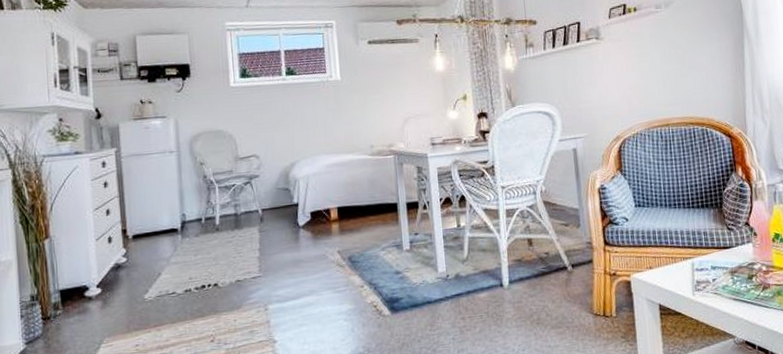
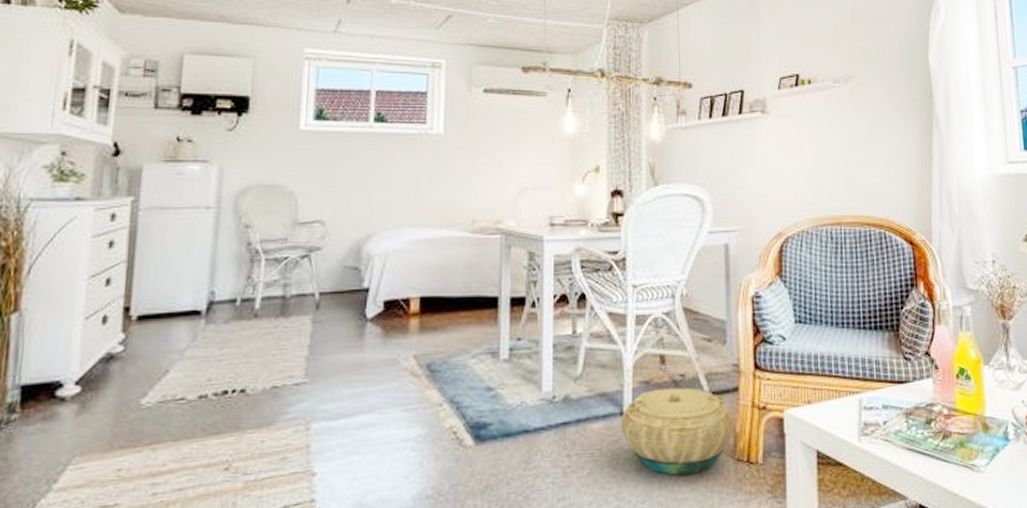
basket: none [501,262,591,329] -> present [620,387,734,476]

